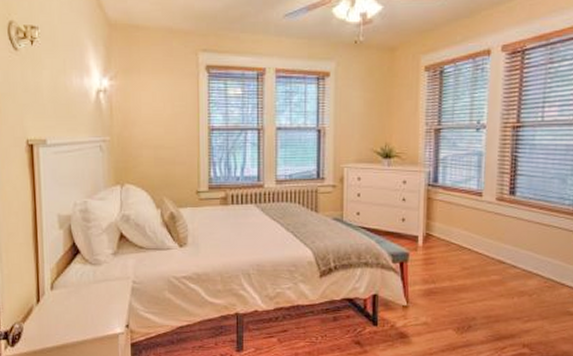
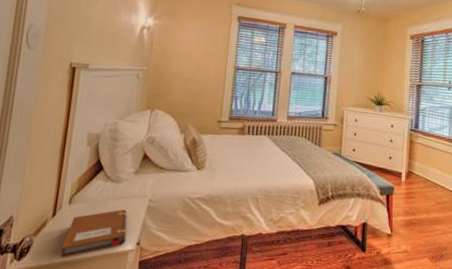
notebook: none [51,292,114,343] -> present [61,209,128,258]

